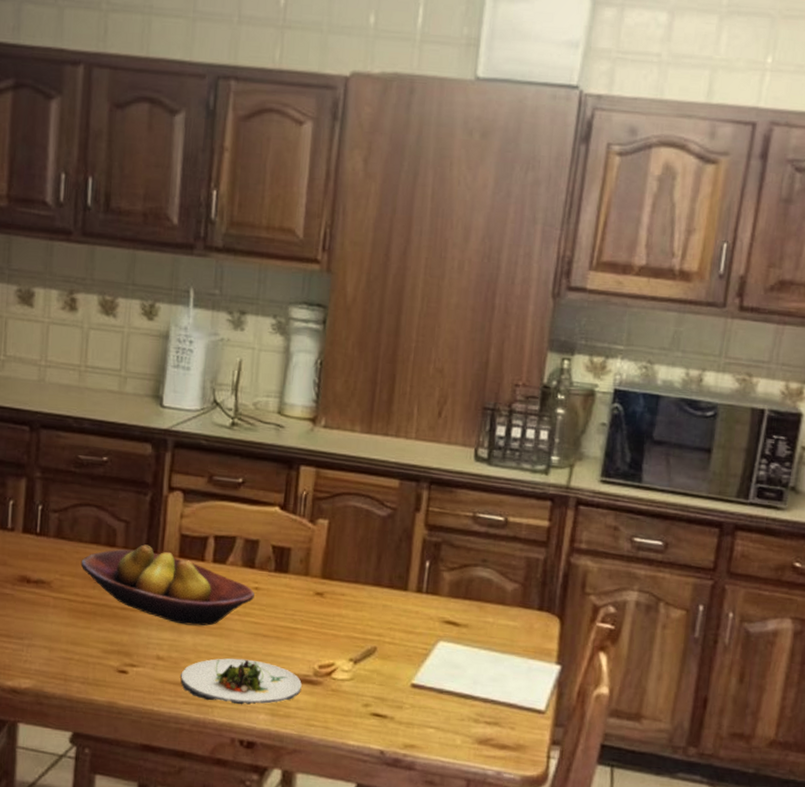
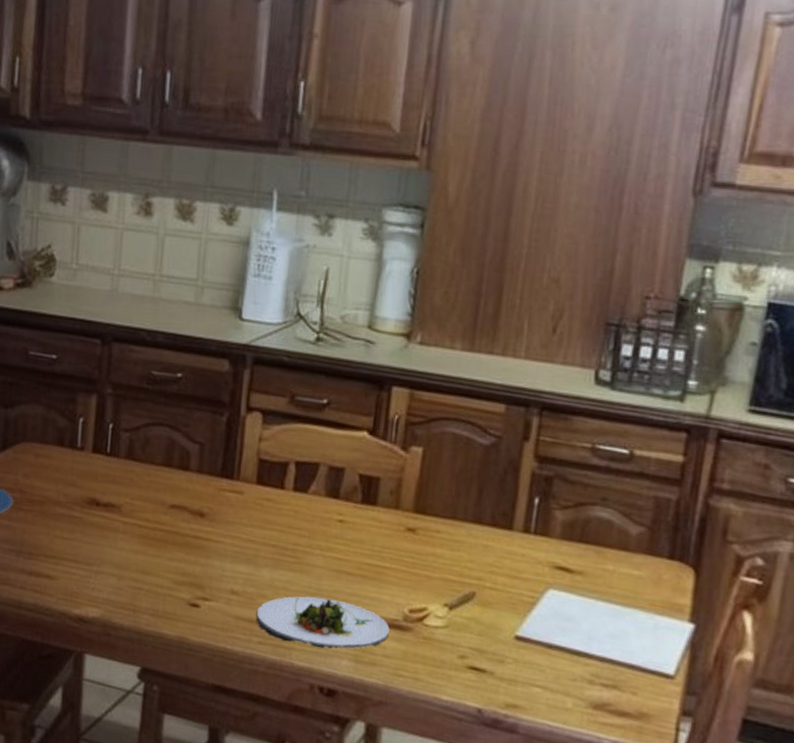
fruit bowl: present [81,544,255,626] -> none [152,469,339,560]

